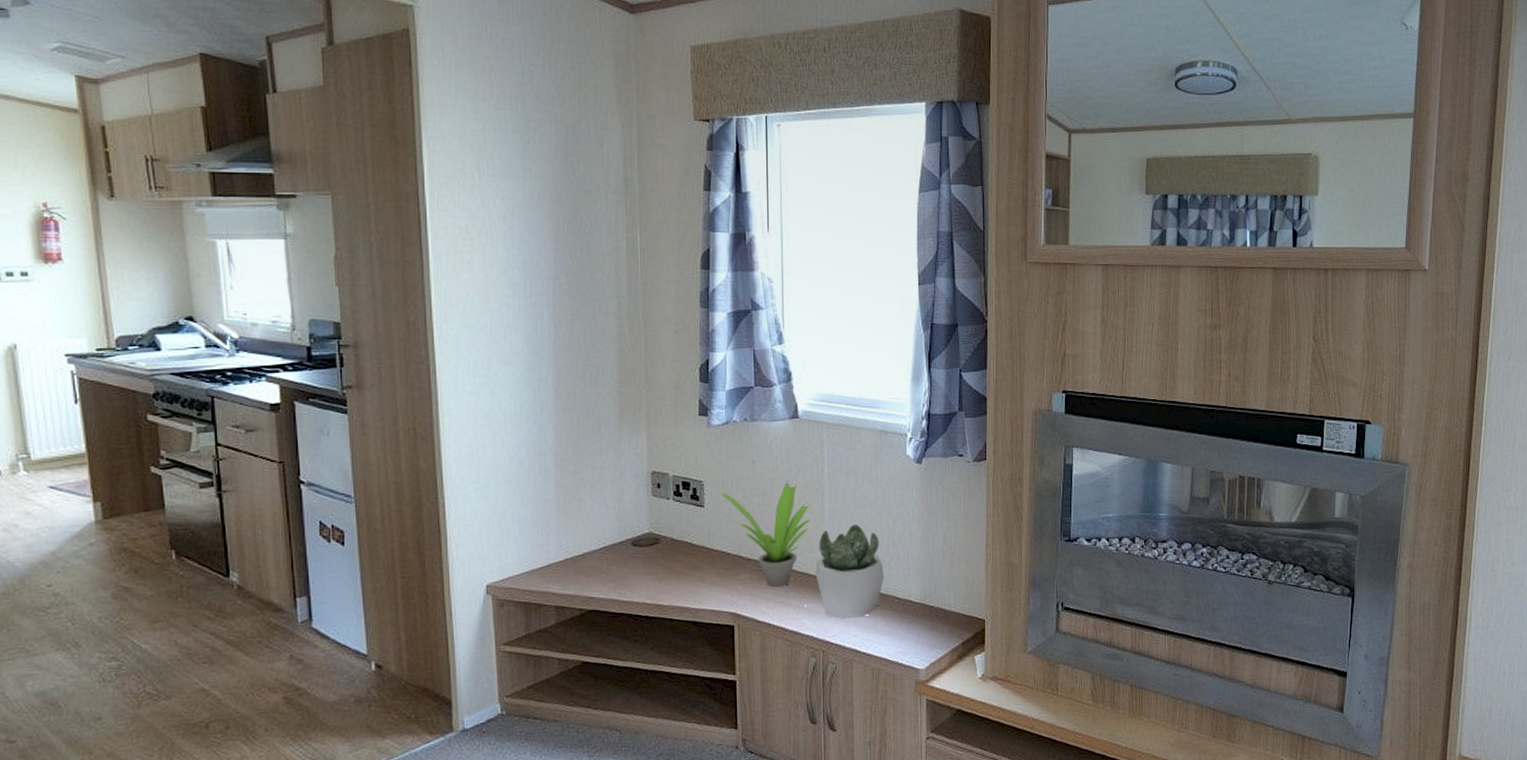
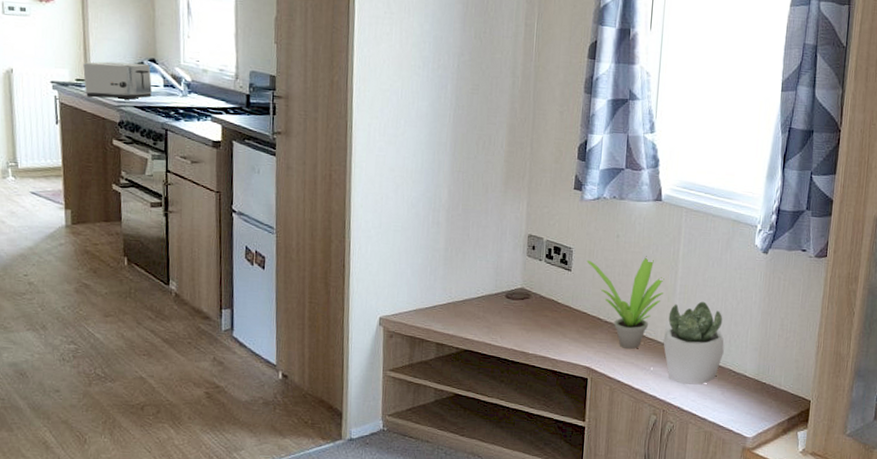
toaster: none [104,323,191,369] -> present [83,61,152,100]

